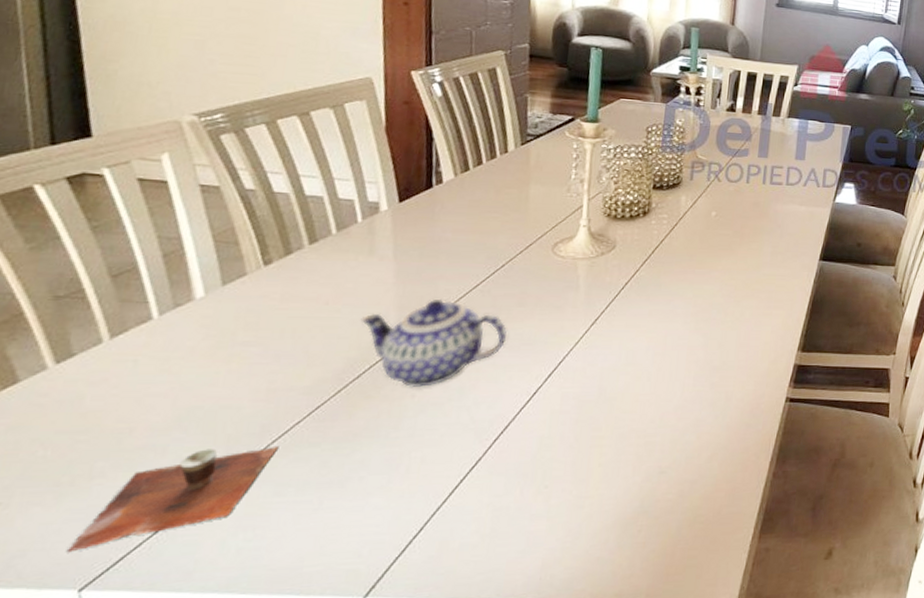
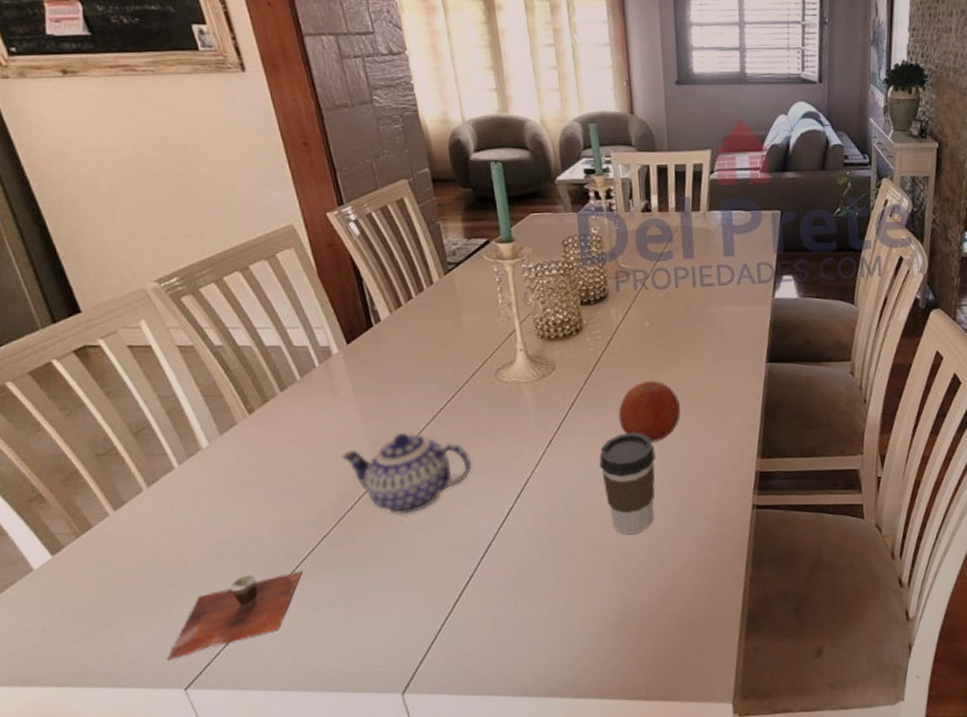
coffee cup: none [641,317,700,422] -> present [599,432,656,535]
fruit: none [669,267,733,329] -> present [618,380,681,443]

